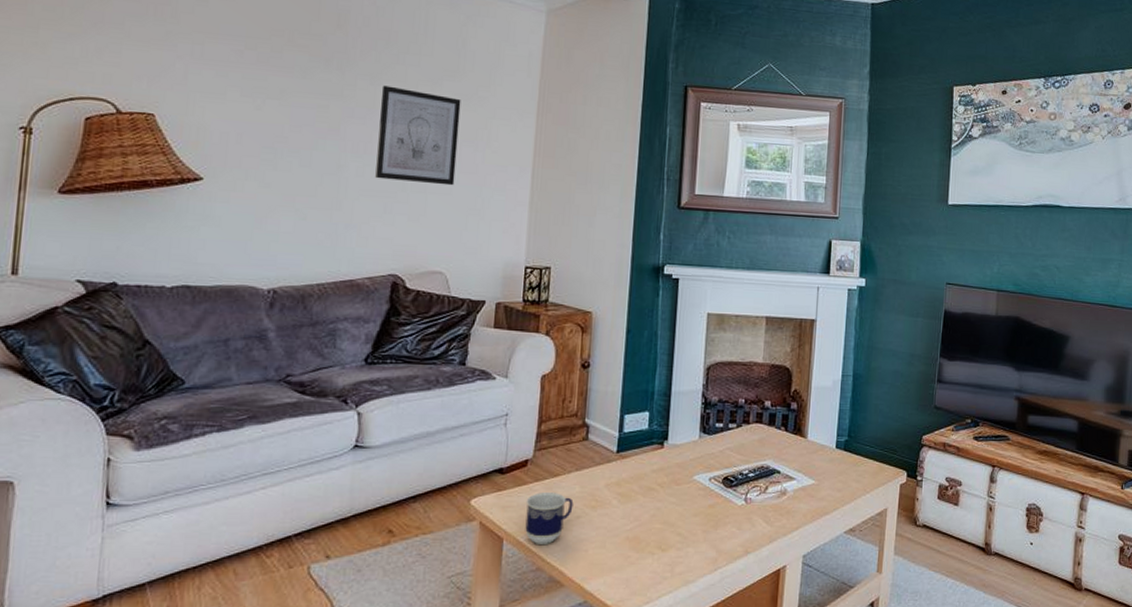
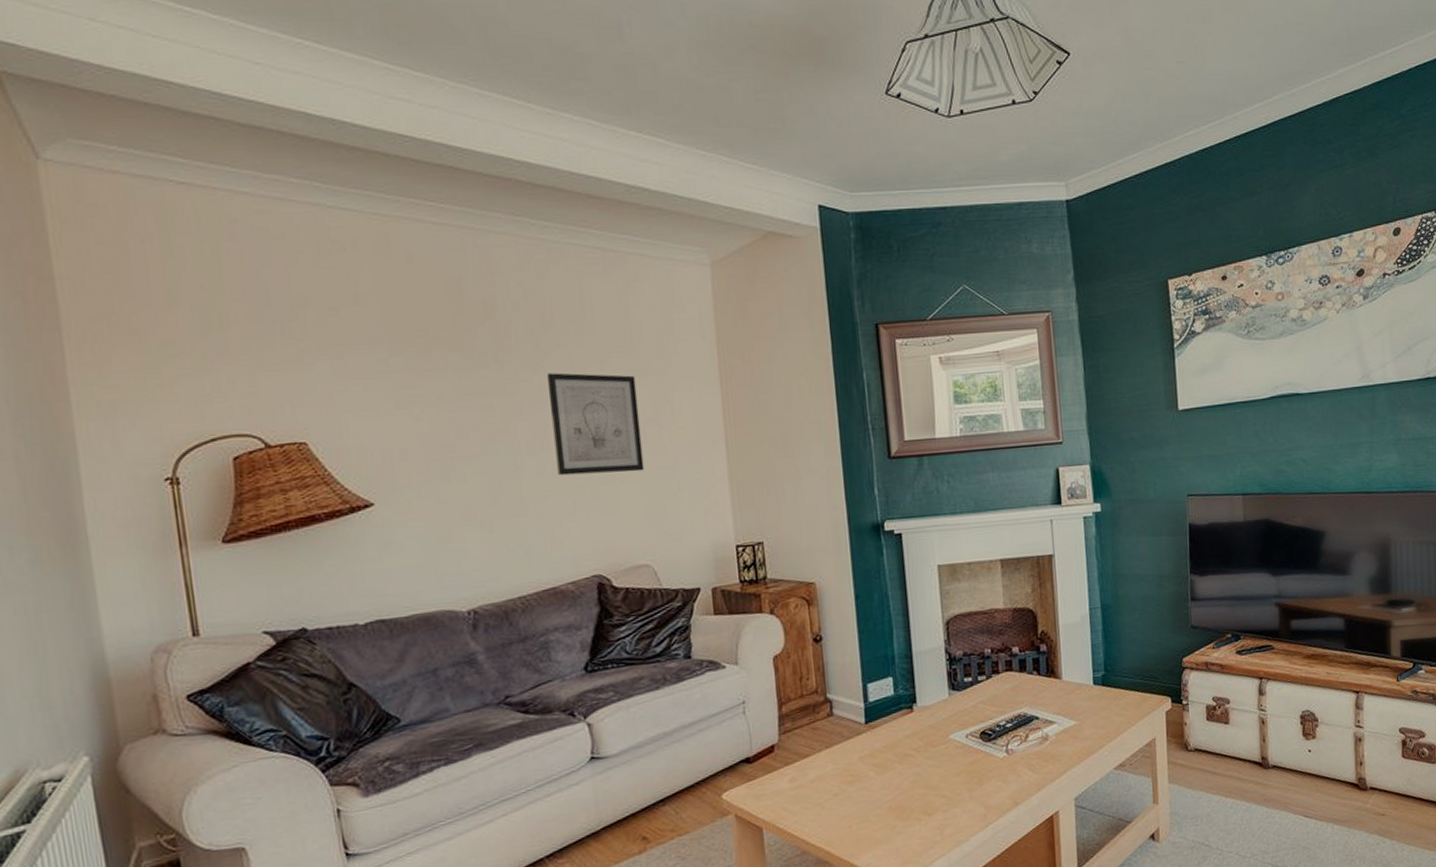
cup: present [525,492,574,544] -> none [779,773,829,829]

